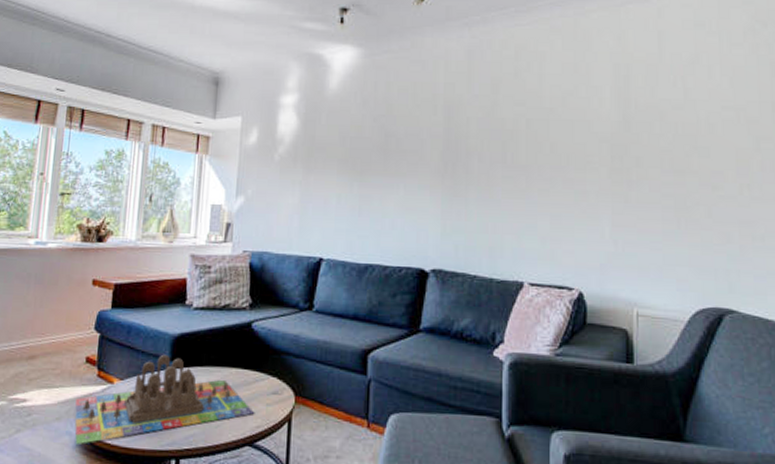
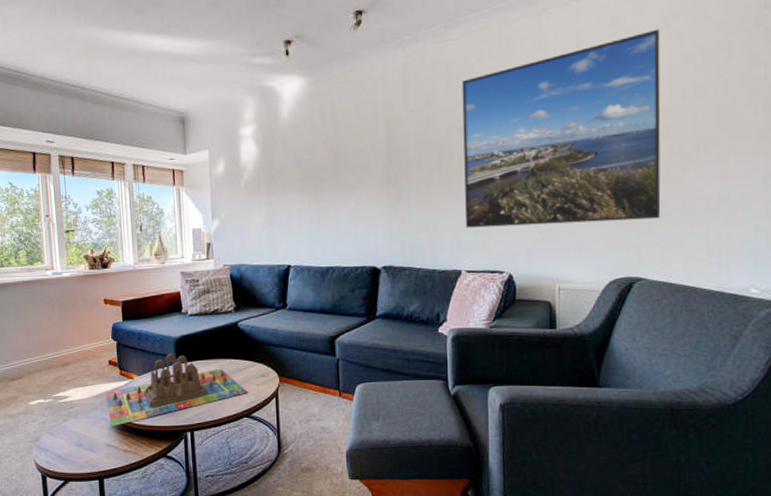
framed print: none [530,35,753,242] -> present [461,28,661,228]

